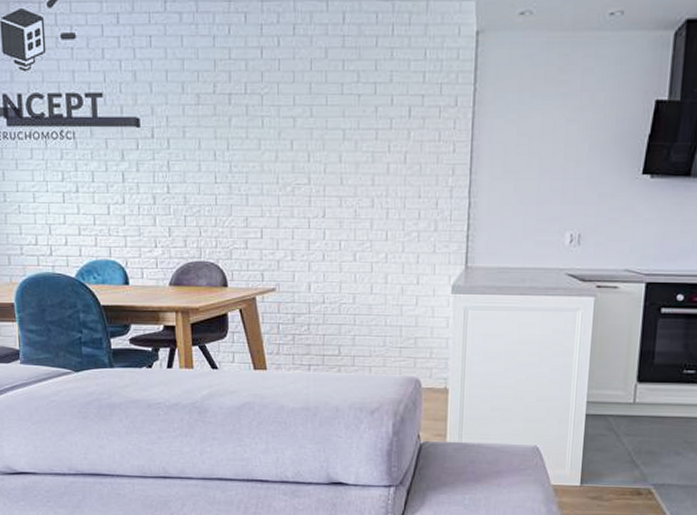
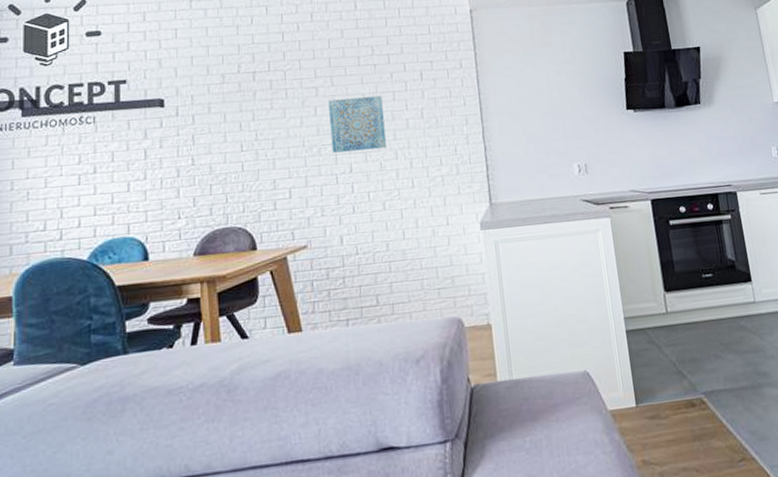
wall art: none [306,132,364,194] -> present [328,95,386,153]

